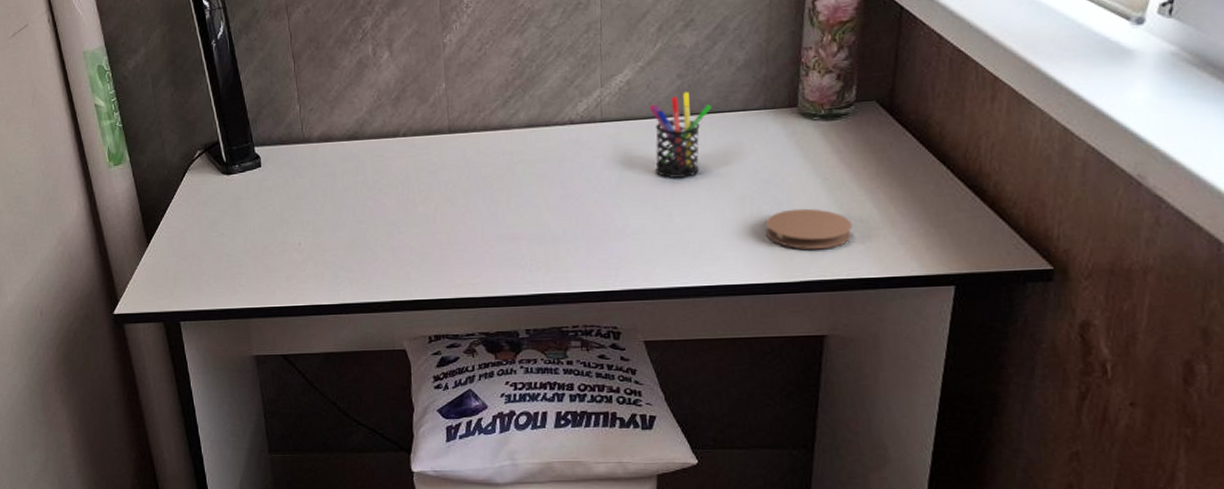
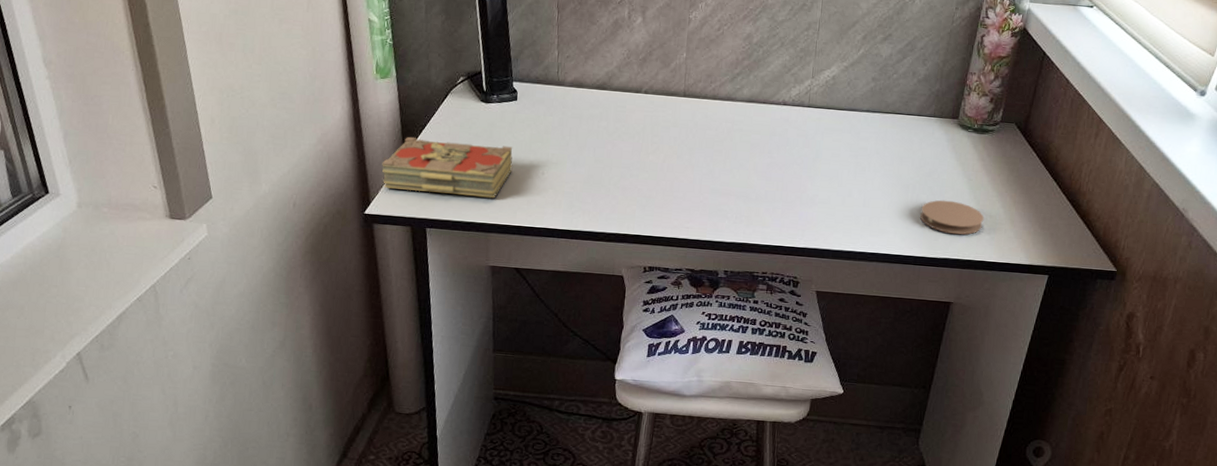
book: none [126,219,266,283] -> present [382,137,513,198]
pen holder: present [649,92,712,178] -> none [845,93,895,163]

